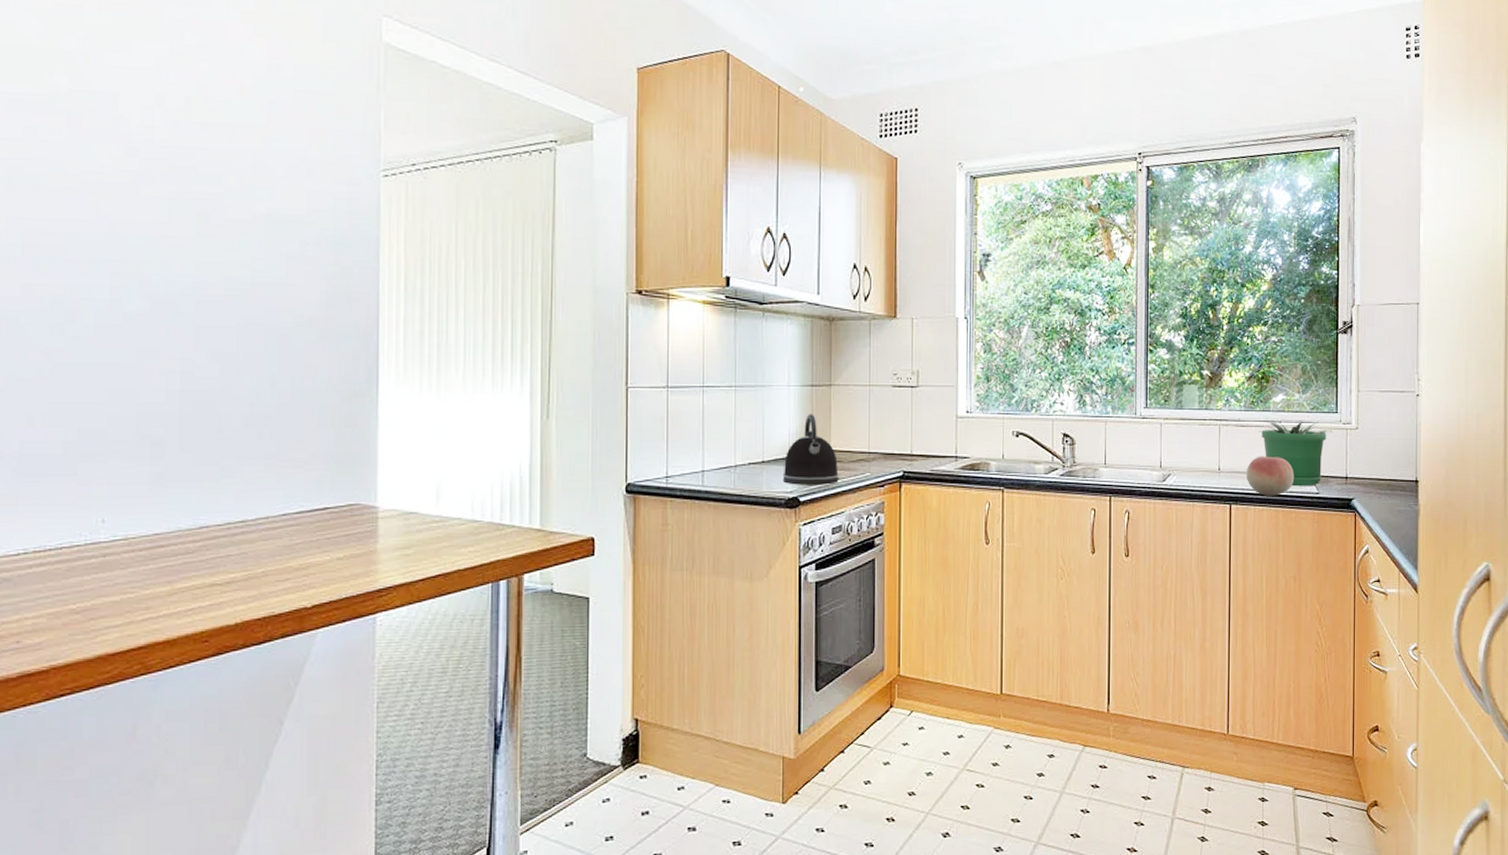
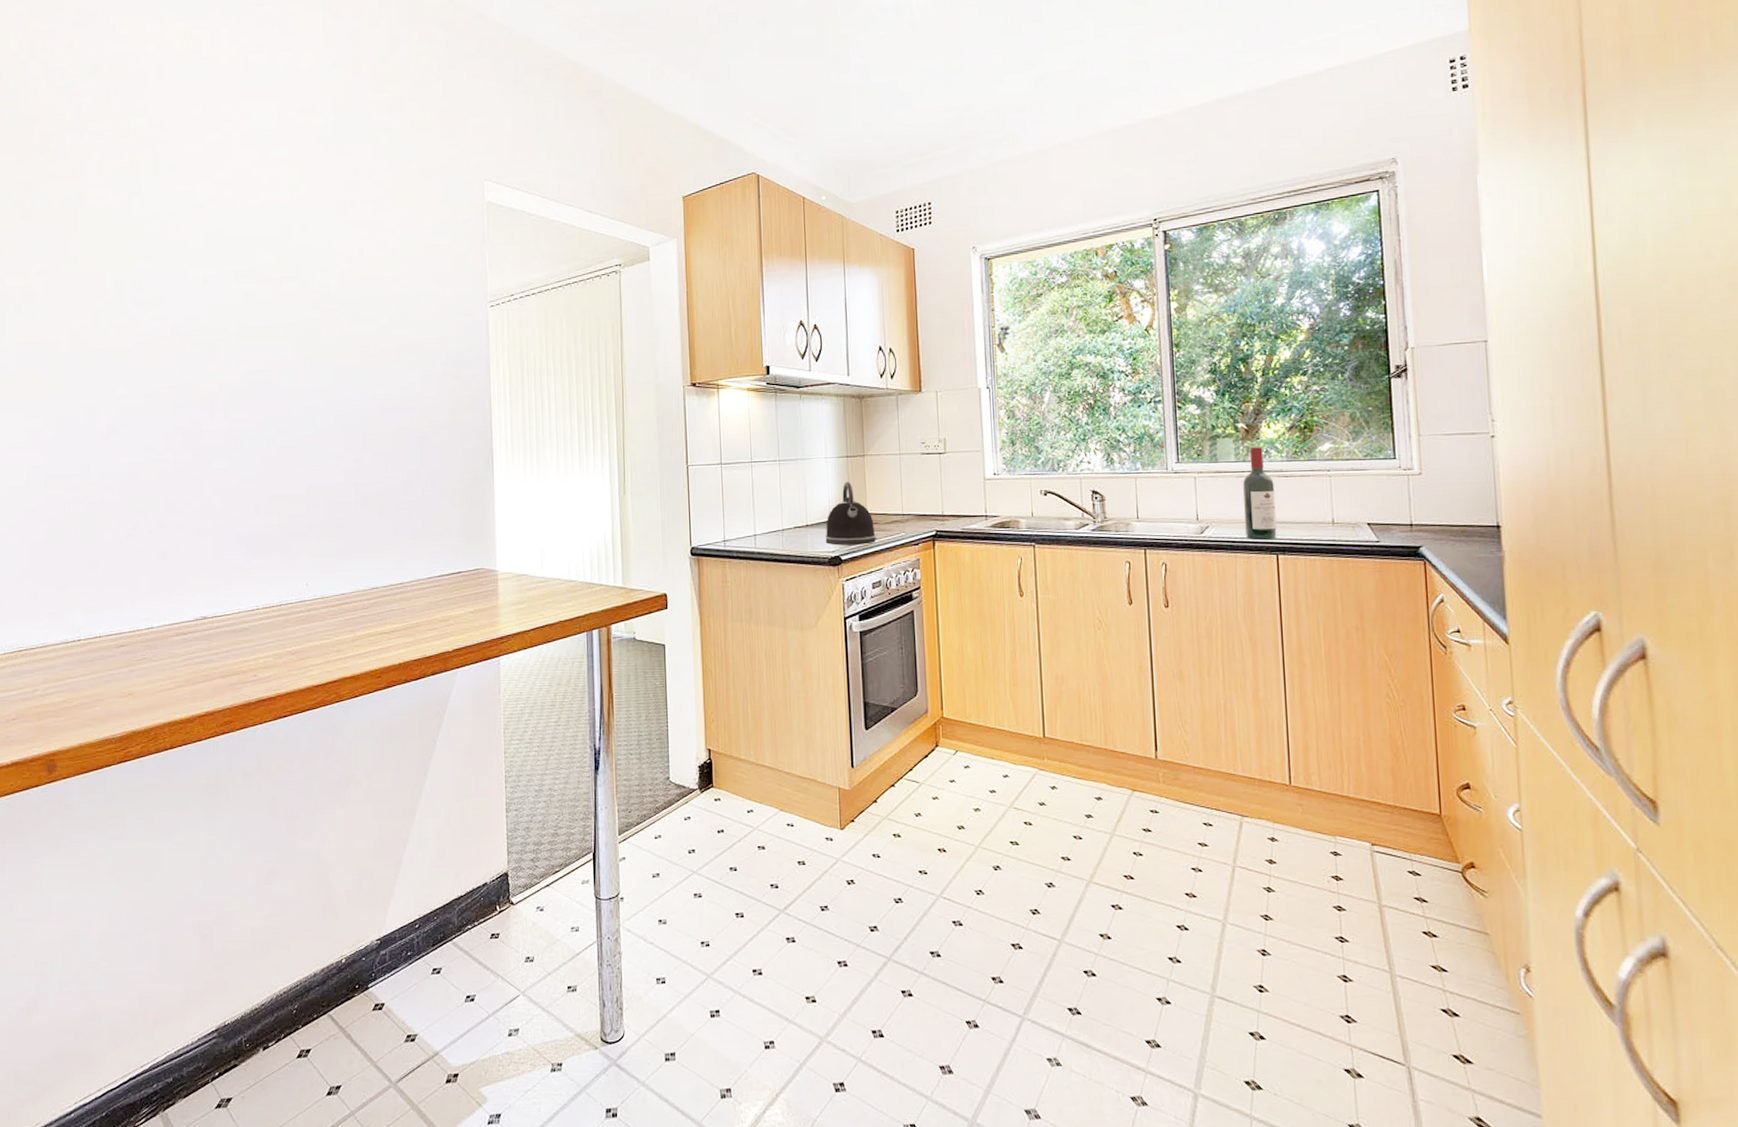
wine bottle: none [1203,395,1232,490] -> present [1242,447,1277,541]
fruit: present [1246,456,1295,496] -> none [1293,505,1350,546]
planter: present [1259,421,1332,487] -> none [1305,469,1391,535]

